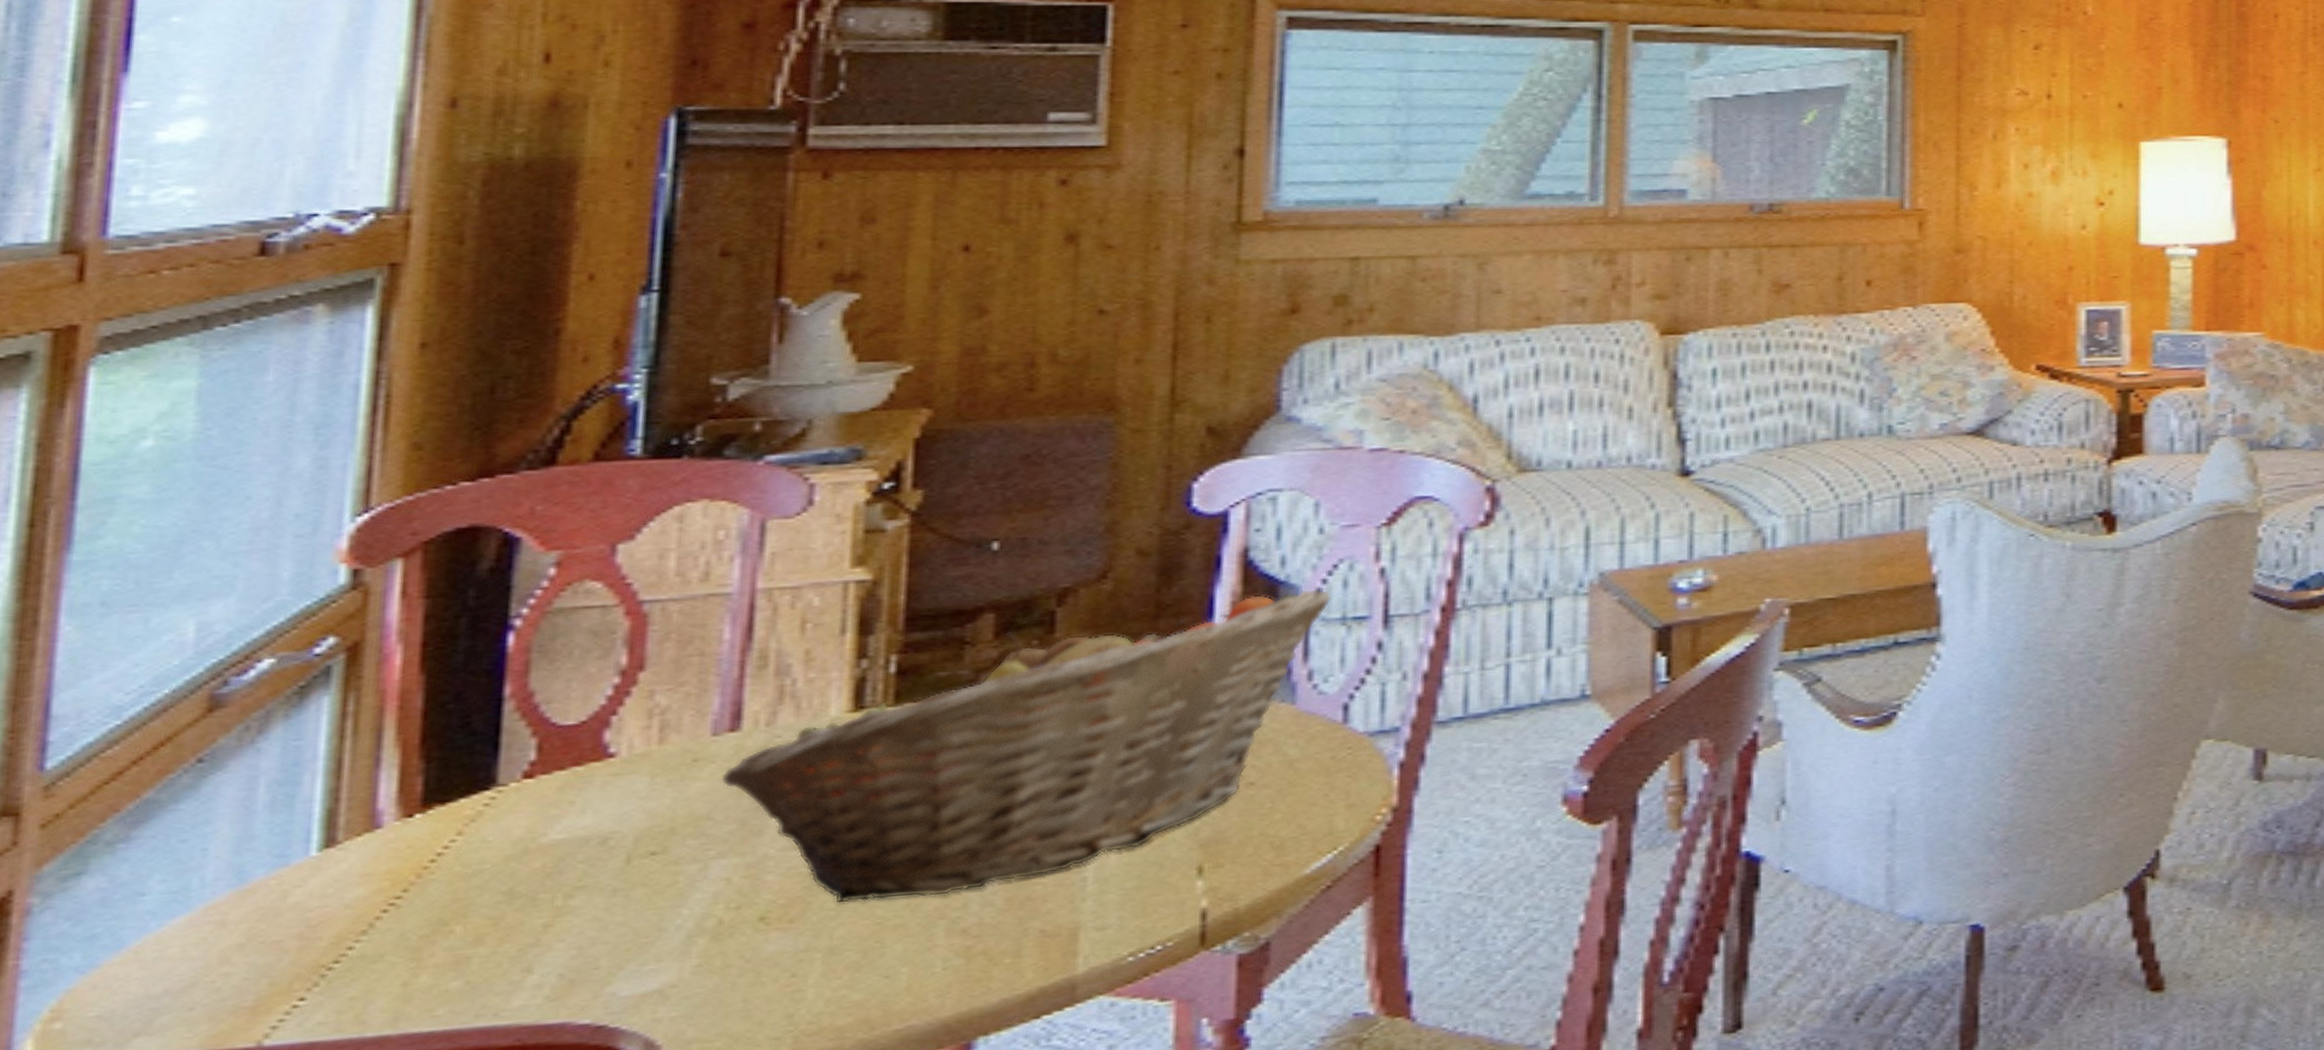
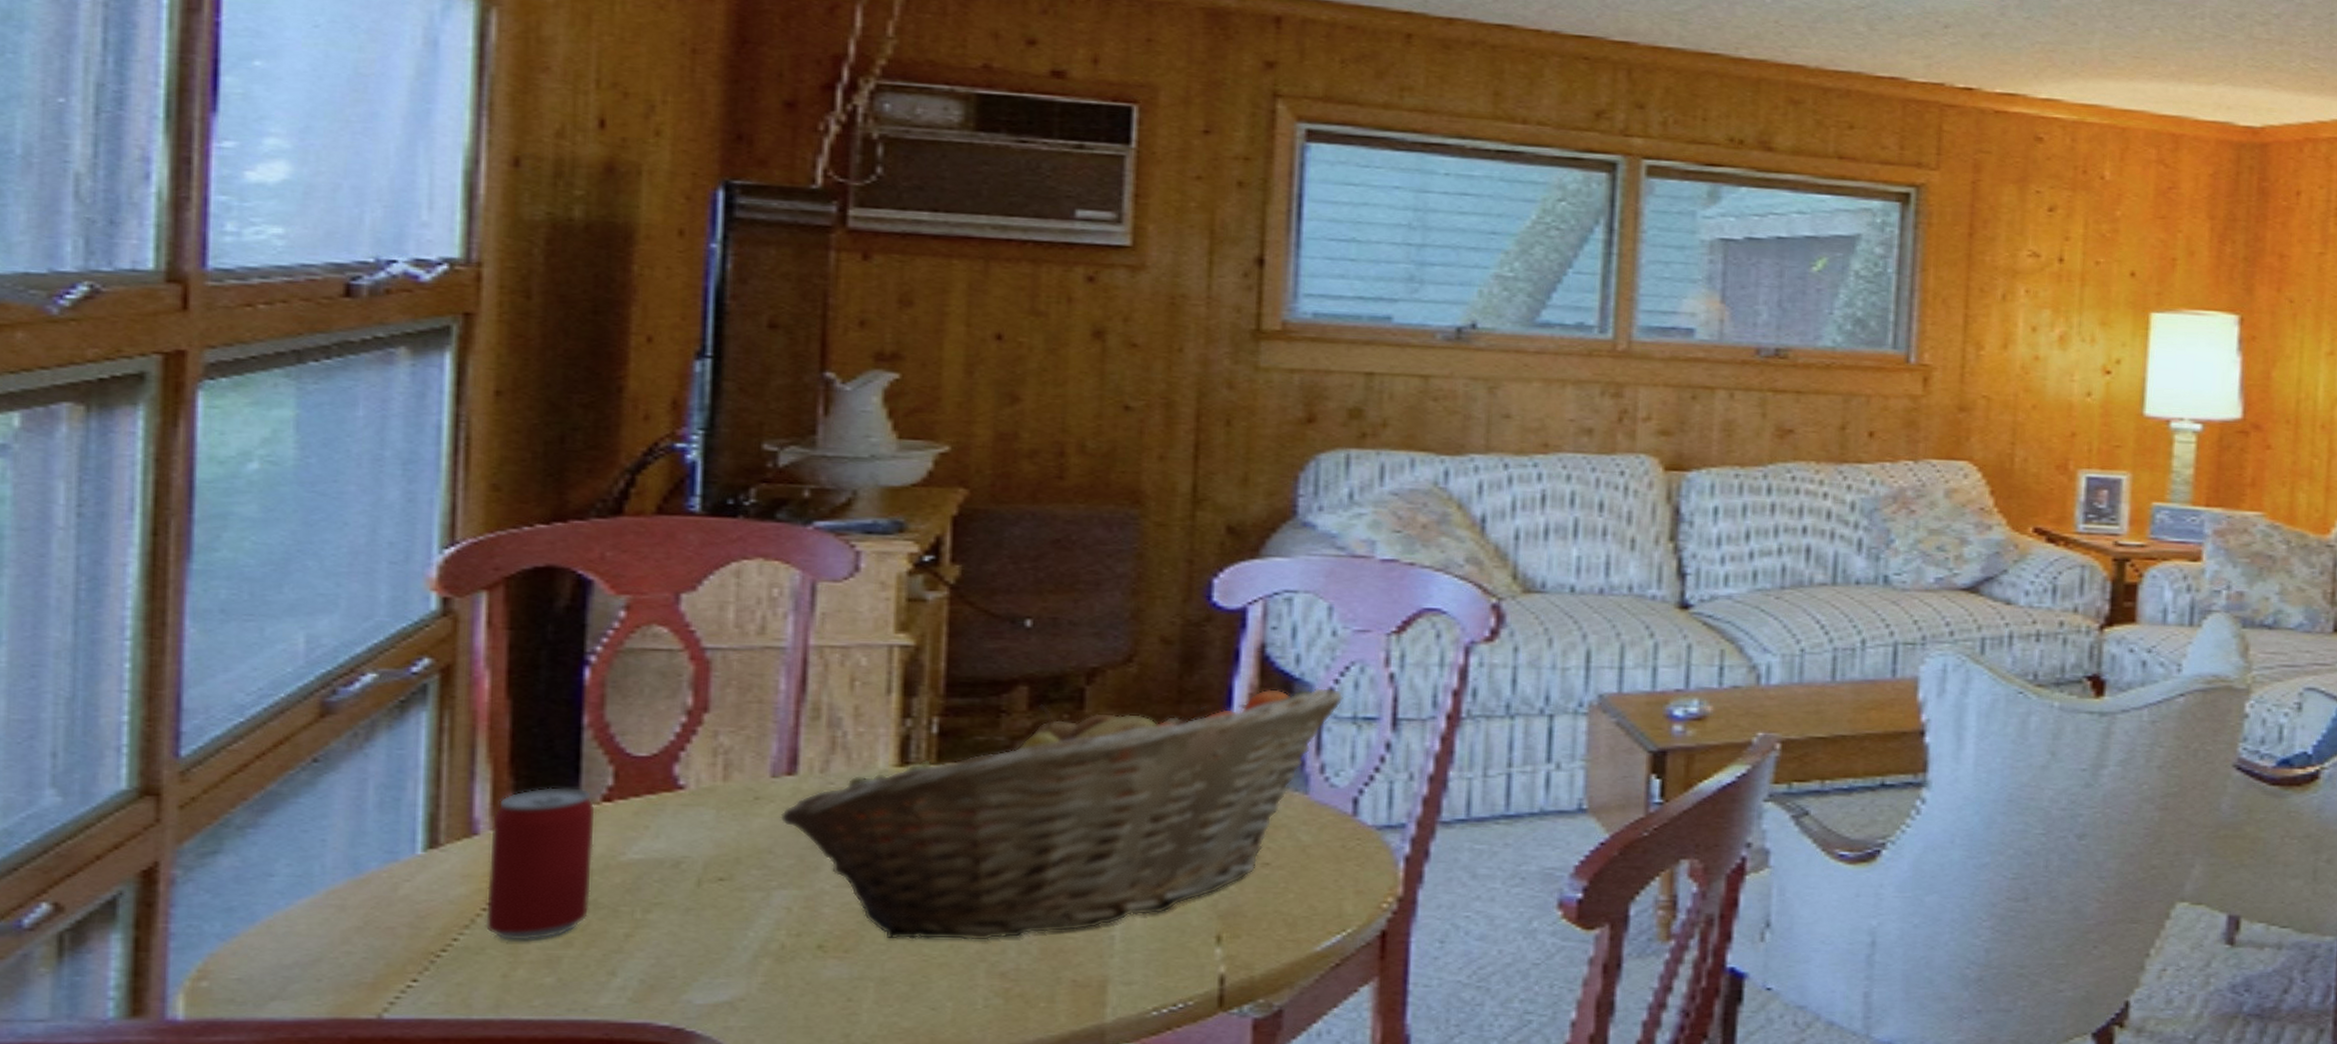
beer can: none [385,764,516,945] -> present [485,786,596,942]

